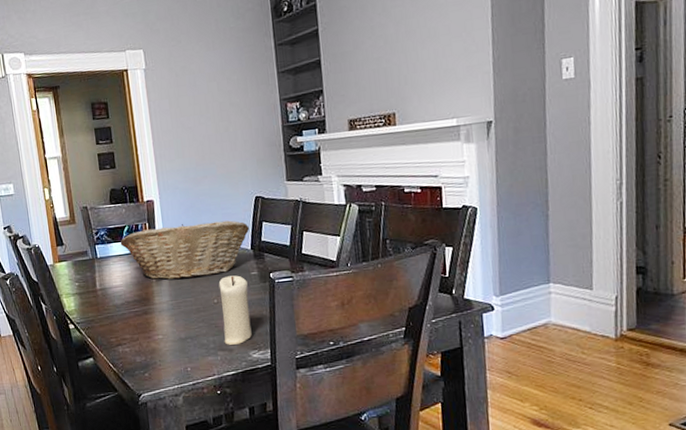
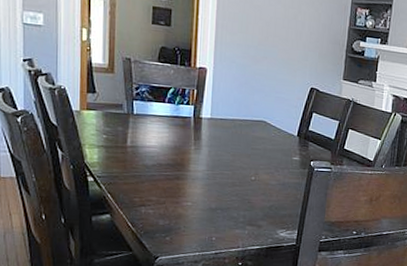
fruit basket: present [120,220,250,280] -> none [162,95,300,154]
candle: present [218,275,252,345] -> none [254,157,288,222]

